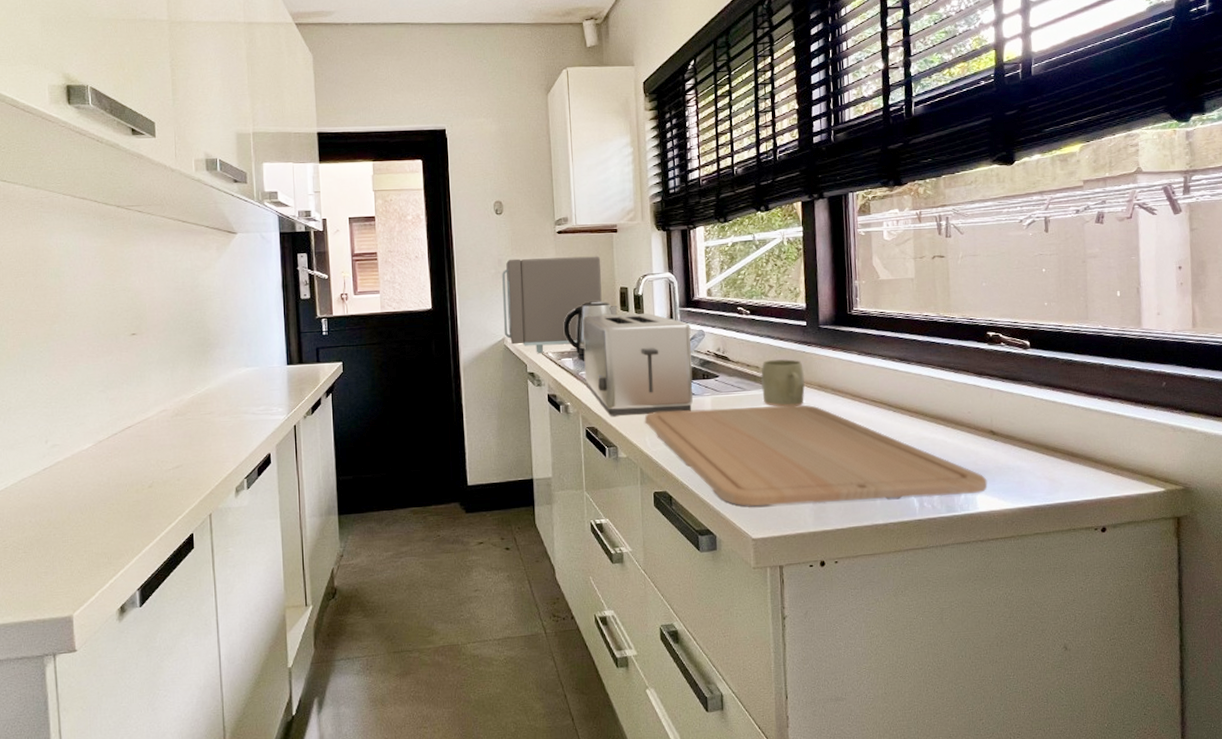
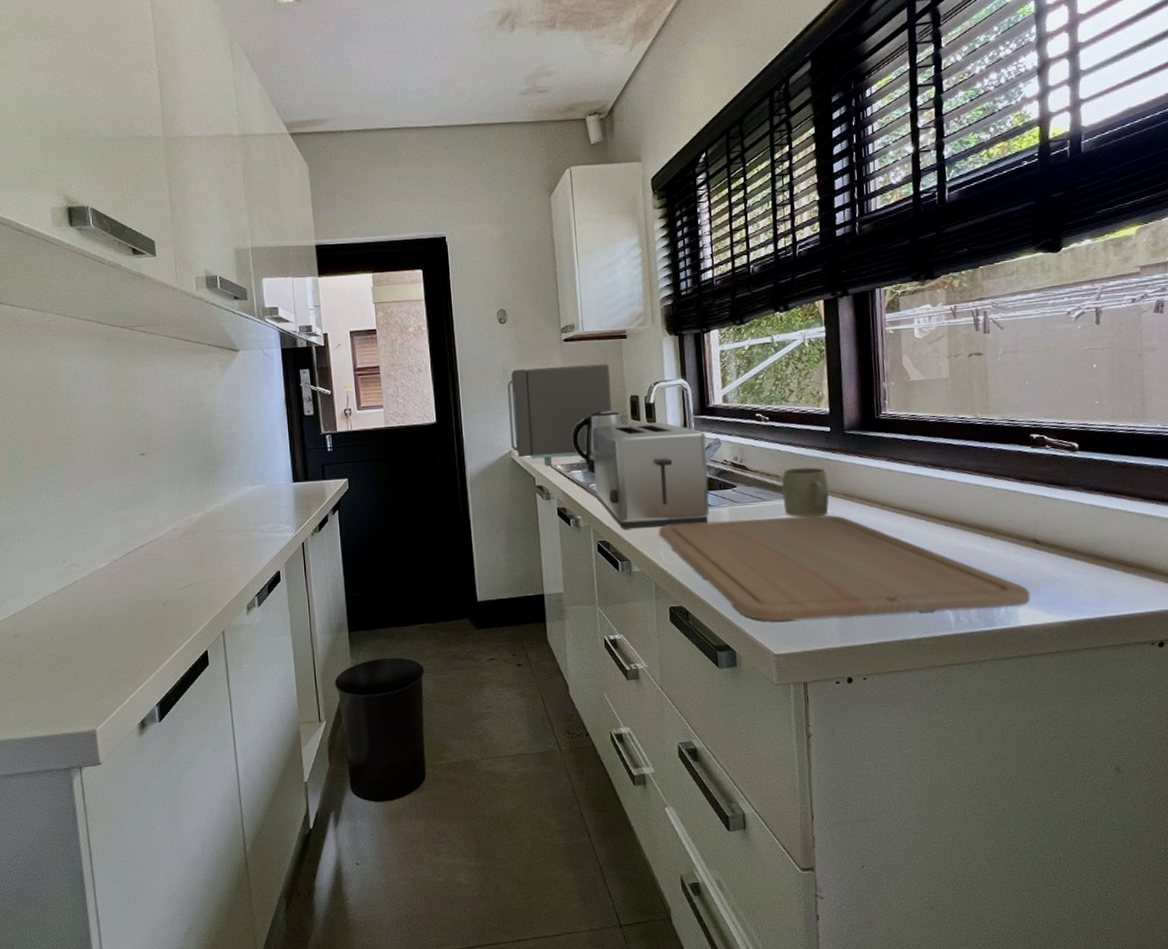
waste bin: none [322,540,414,688] -> present [334,657,426,803]

